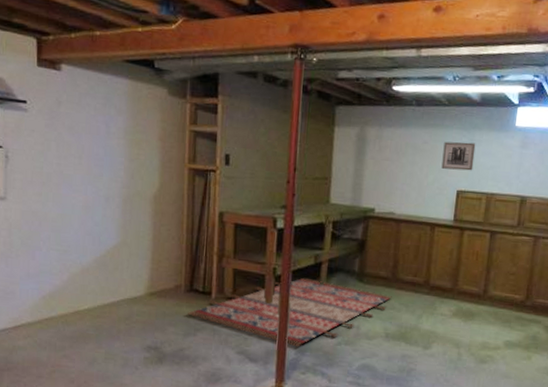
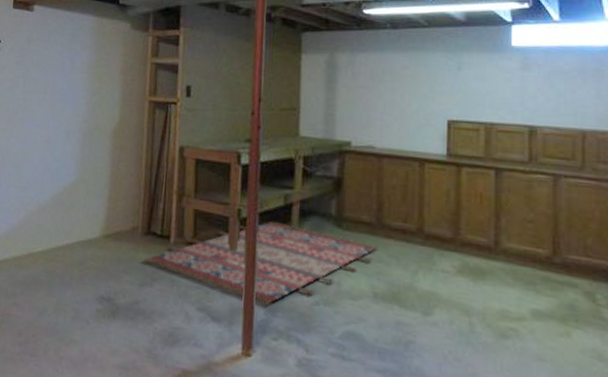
wall art: present [441,141,476,171] -> none [426,65,465,98]

